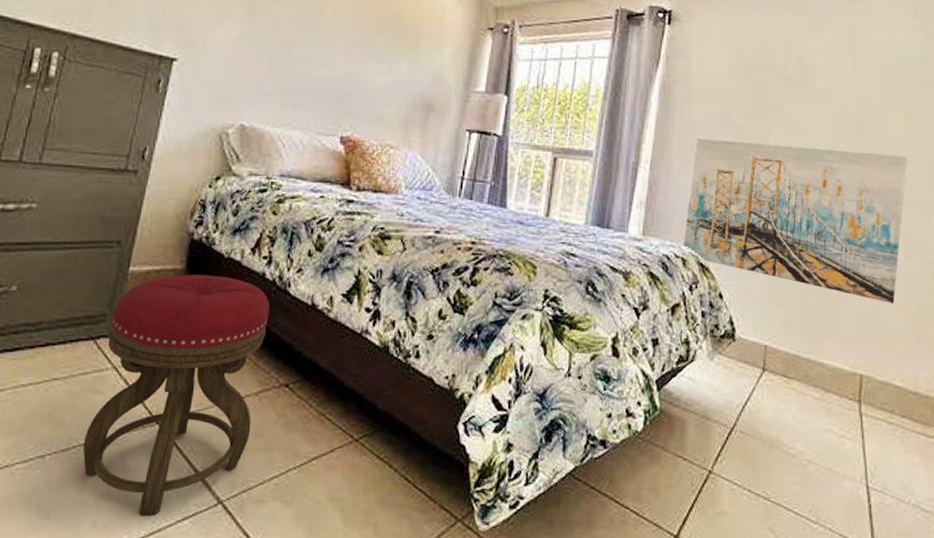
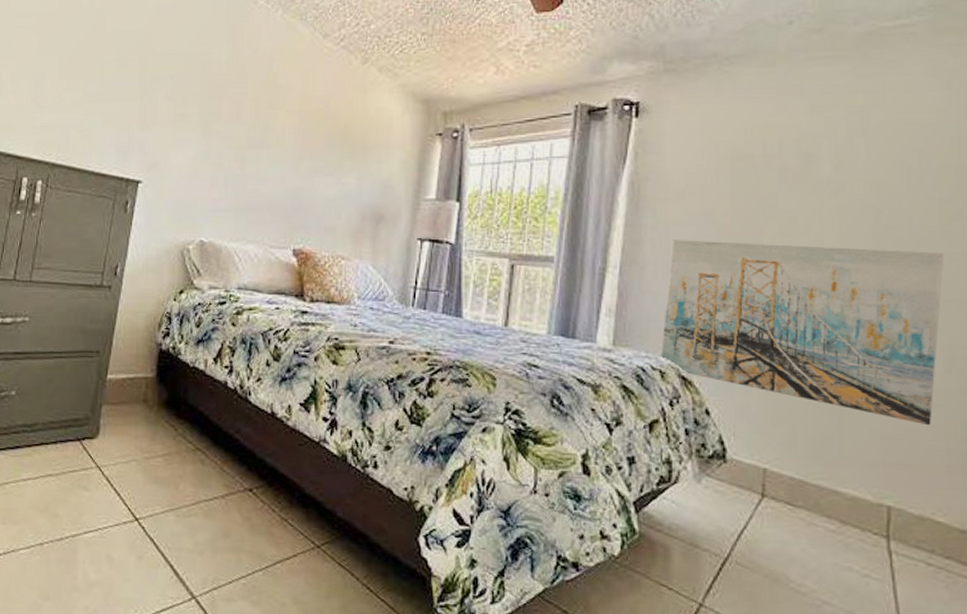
stool: present [83,274,270,517] -> none [75,382,232,606]

